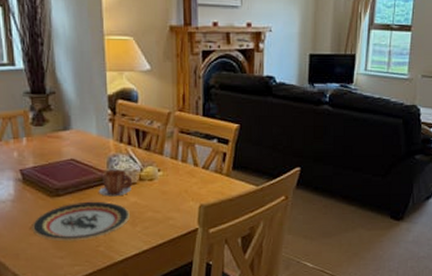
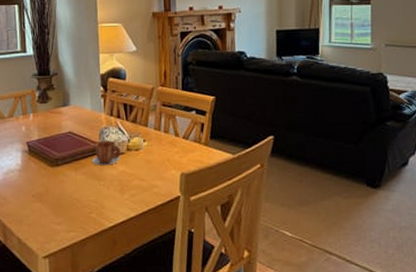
plate: present [31,202,130,241] -> none [34,171,119,207]

